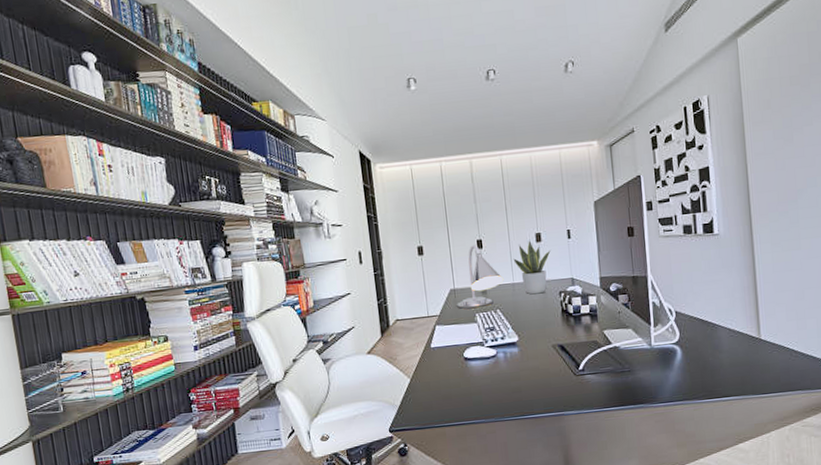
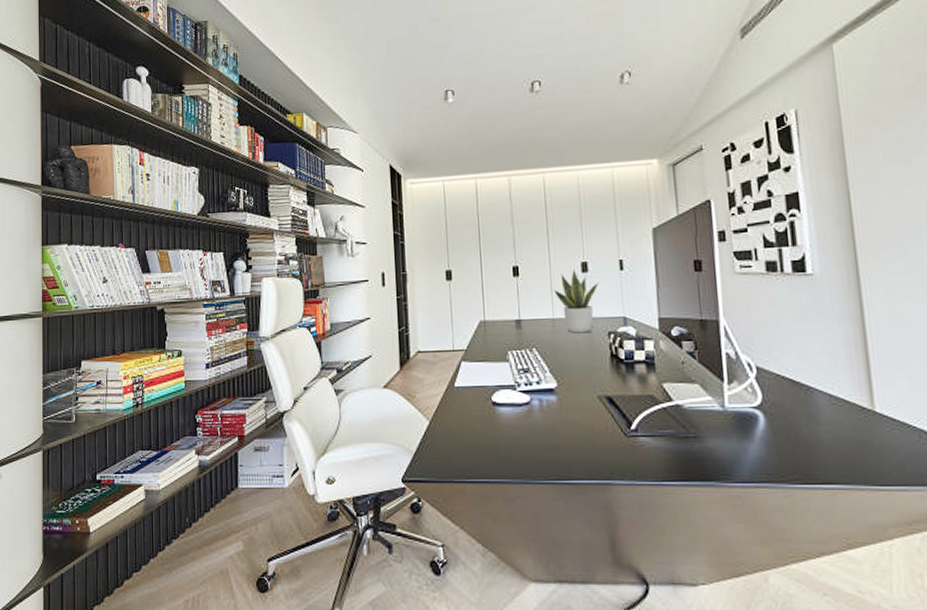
table lamp: present [457,245,504,310] -> none [486,272,542,345]

